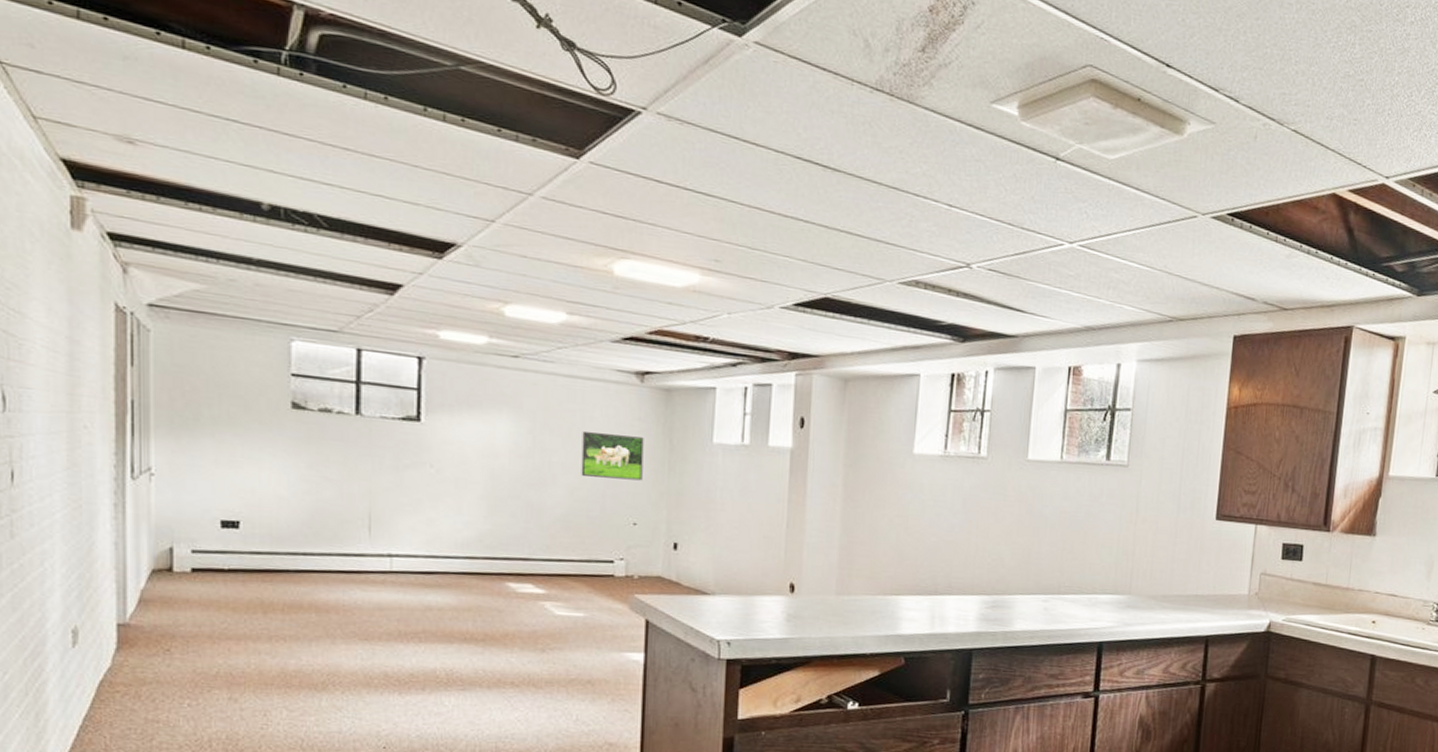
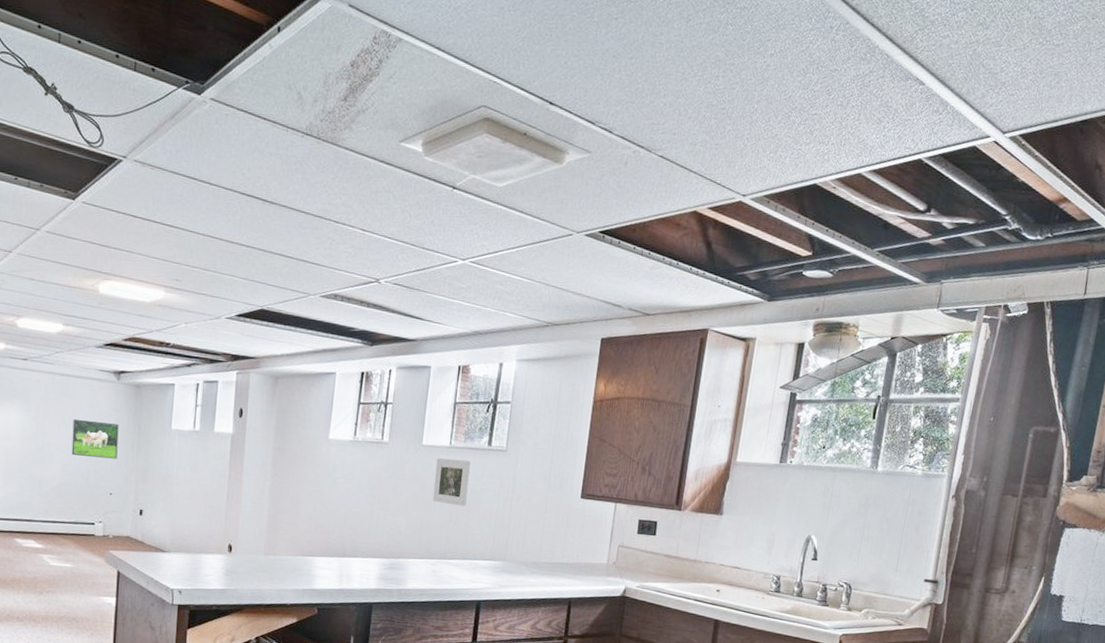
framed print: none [1041,475,1086,532] -> present [432,458,471,507]

